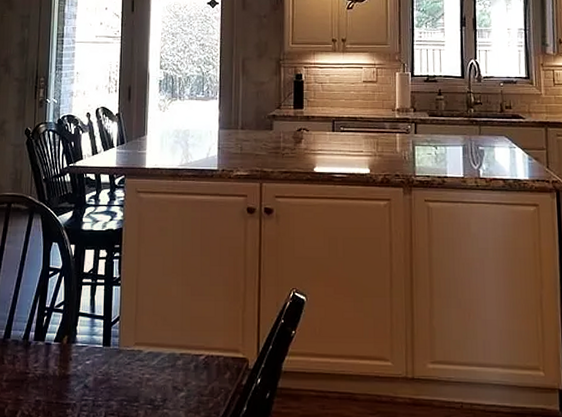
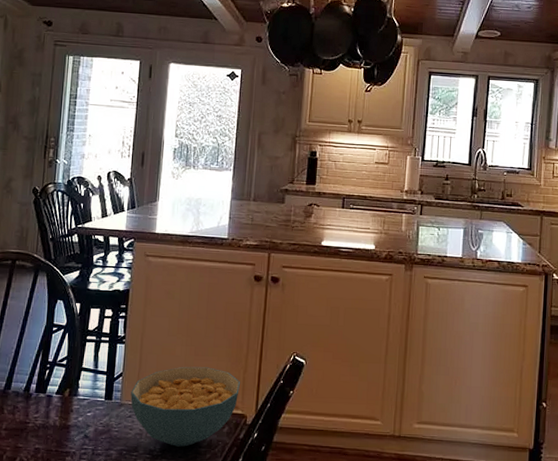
cereal bowl: none [129,307,239,396] -> present [130,366,240,447]

